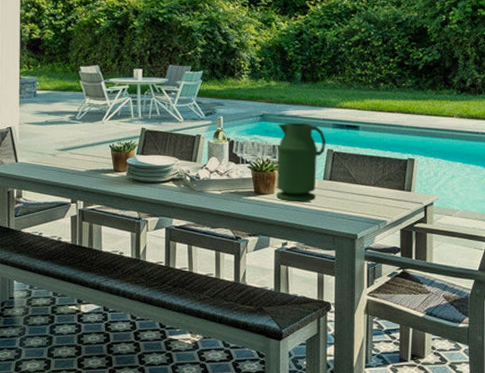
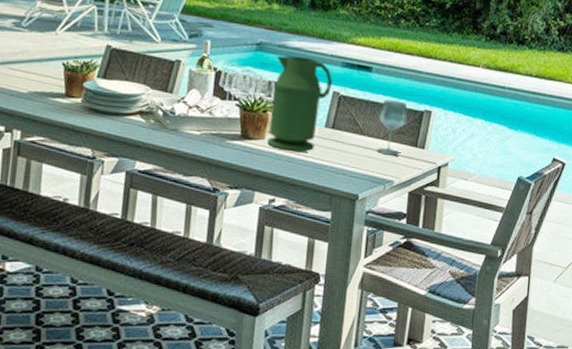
wine glass: none [368,152,394,199] -> present [377,99,408,156]

